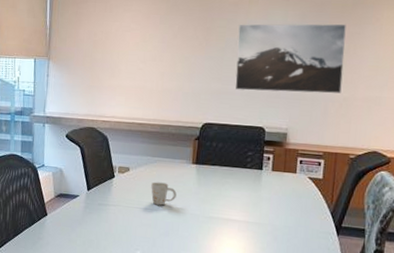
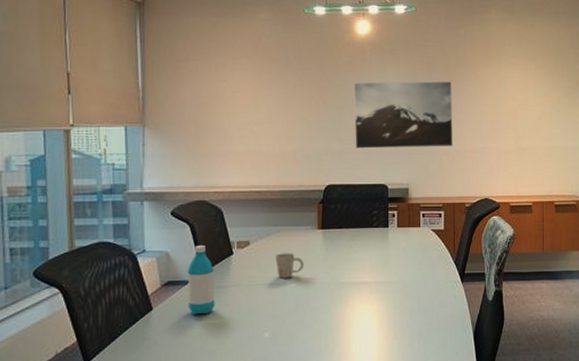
water bottle: none [74,166,98,227] -> present [187,246,215,315]

